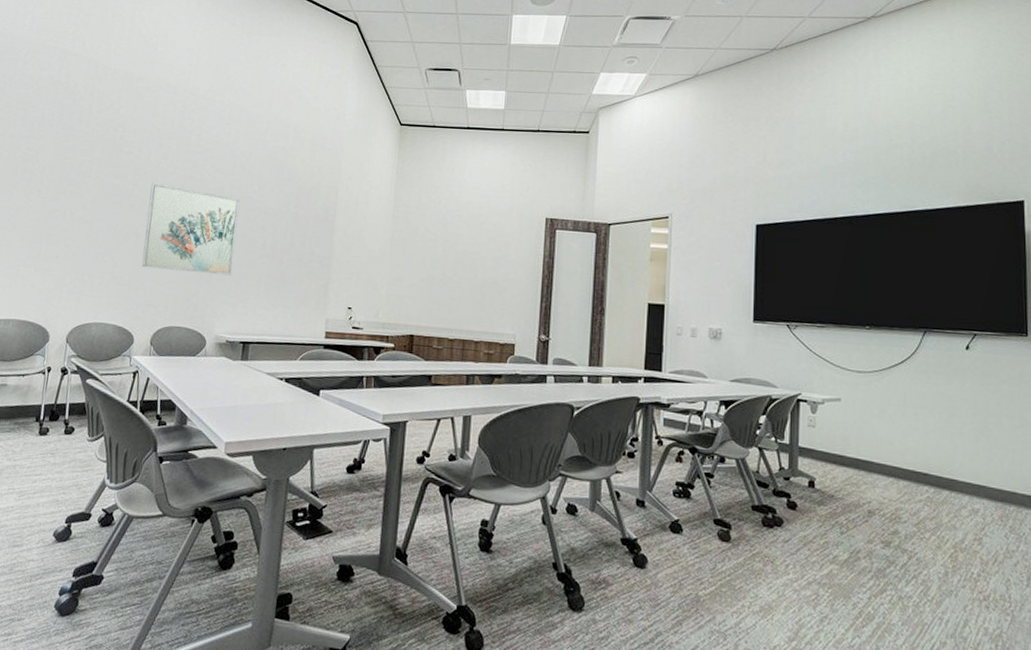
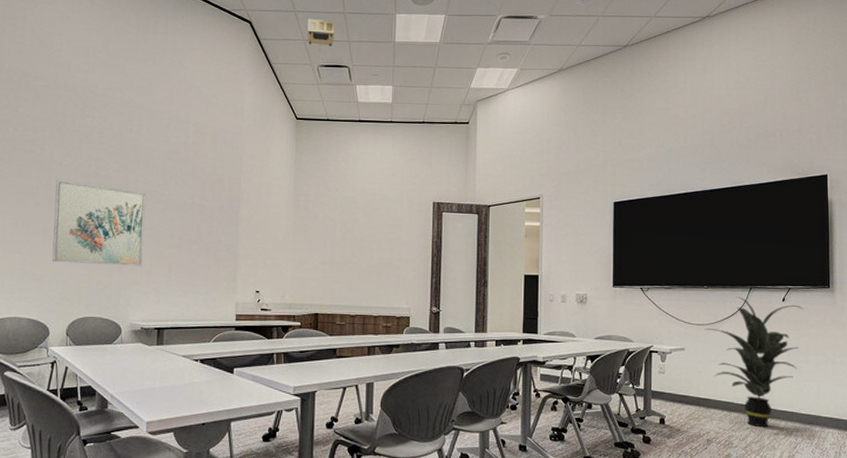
projector: none [416,19,446,54] -> present [307,18,334,52]
indoor plant: none [866,341,994,502] -> present [704,297,804,428]

